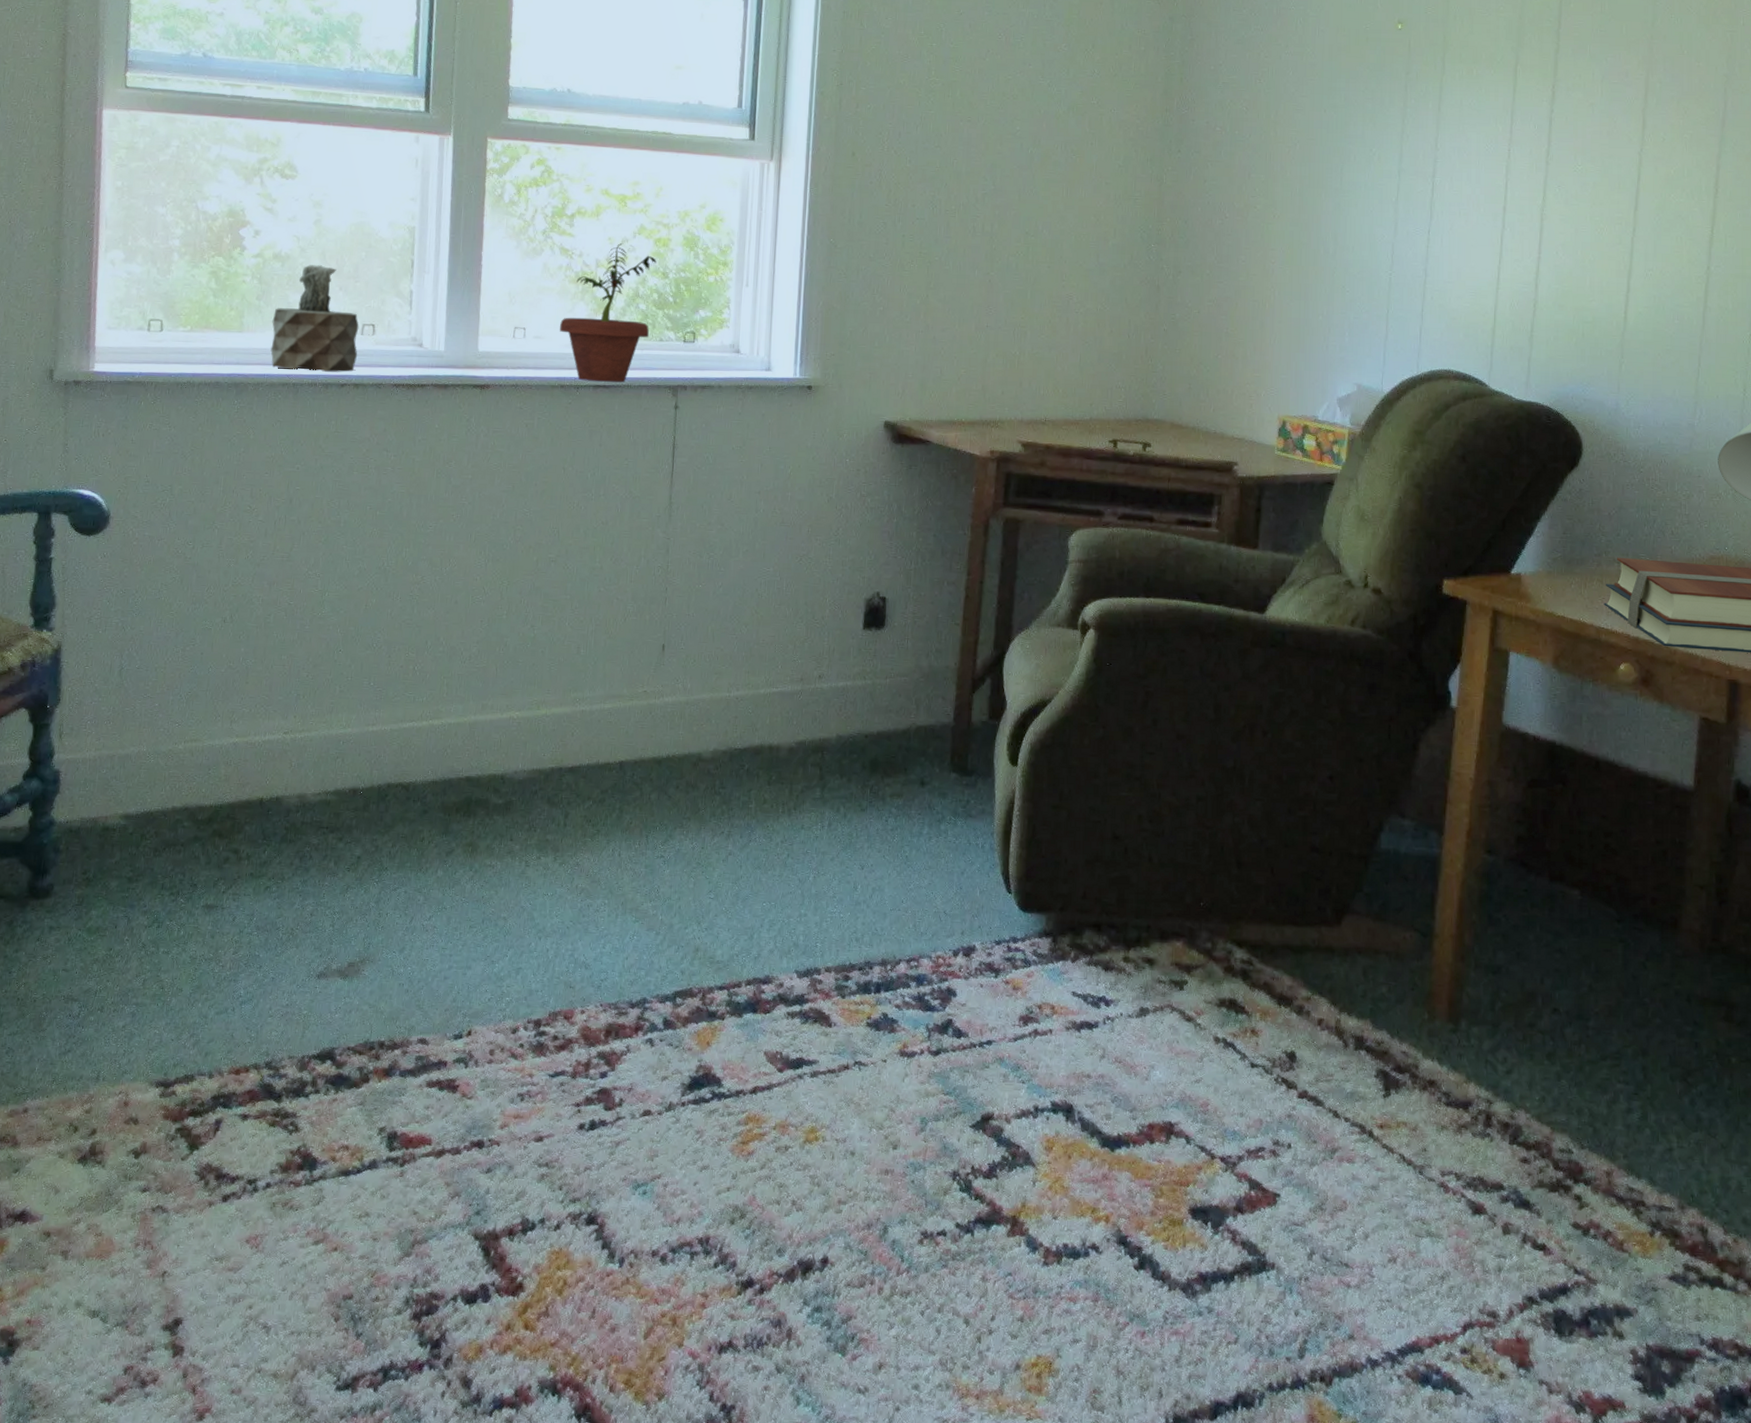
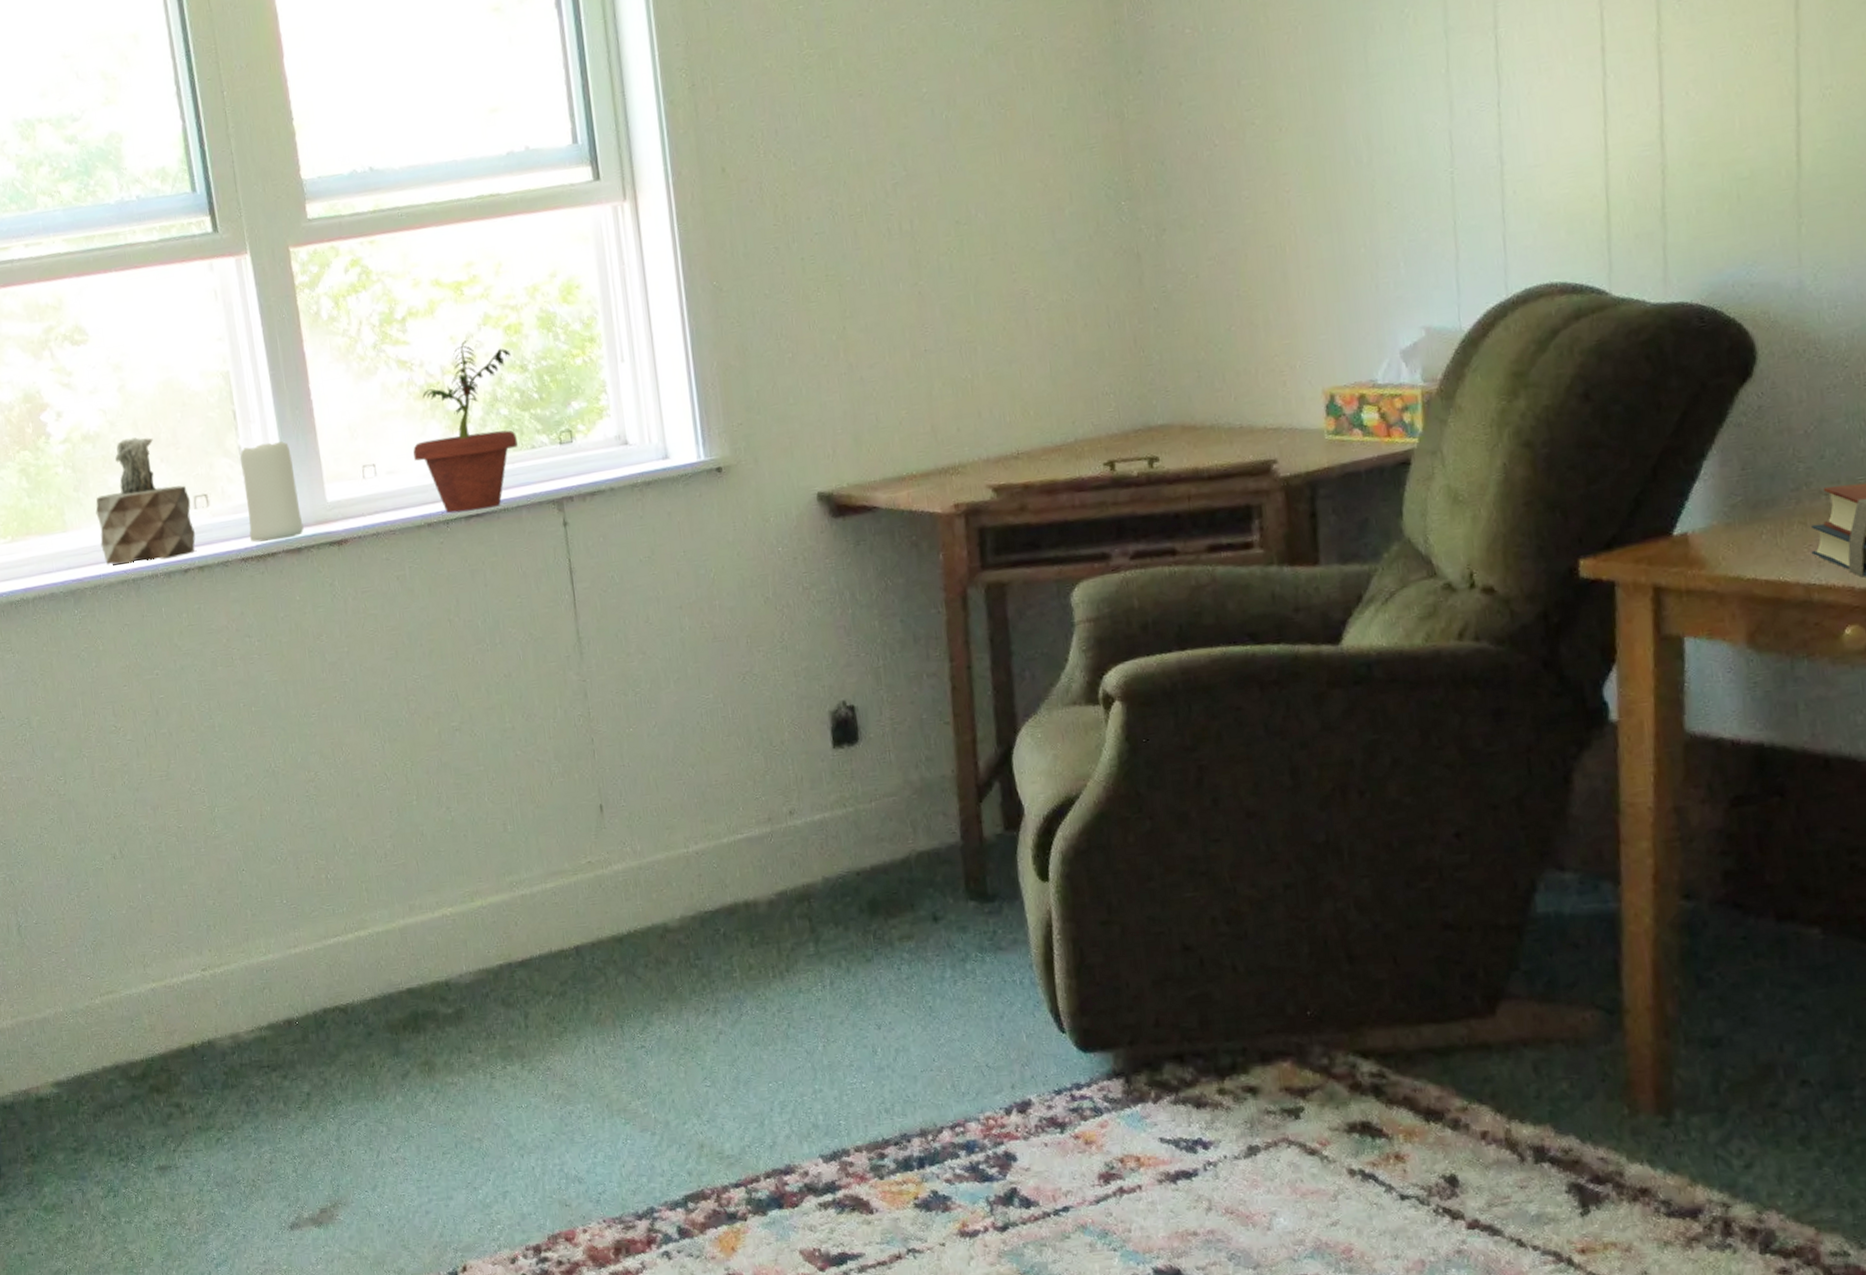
candle: none [404,292,455,375] -> present [240,441,304,542]

